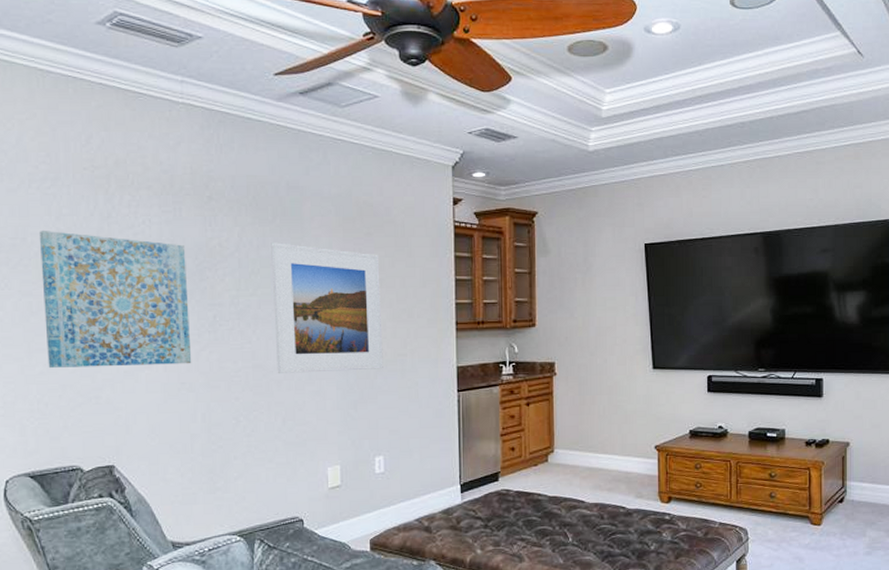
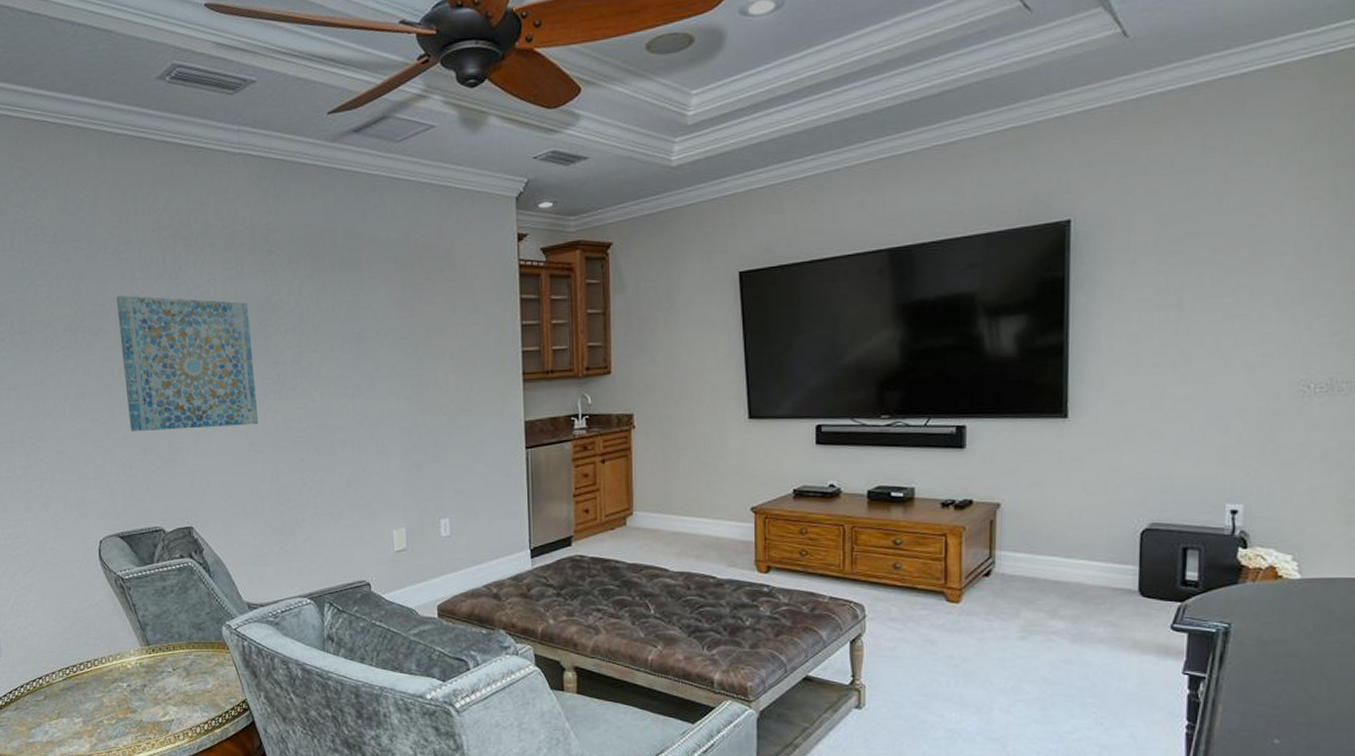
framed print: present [271,243,383,373] -> none [330,294,447,432]

